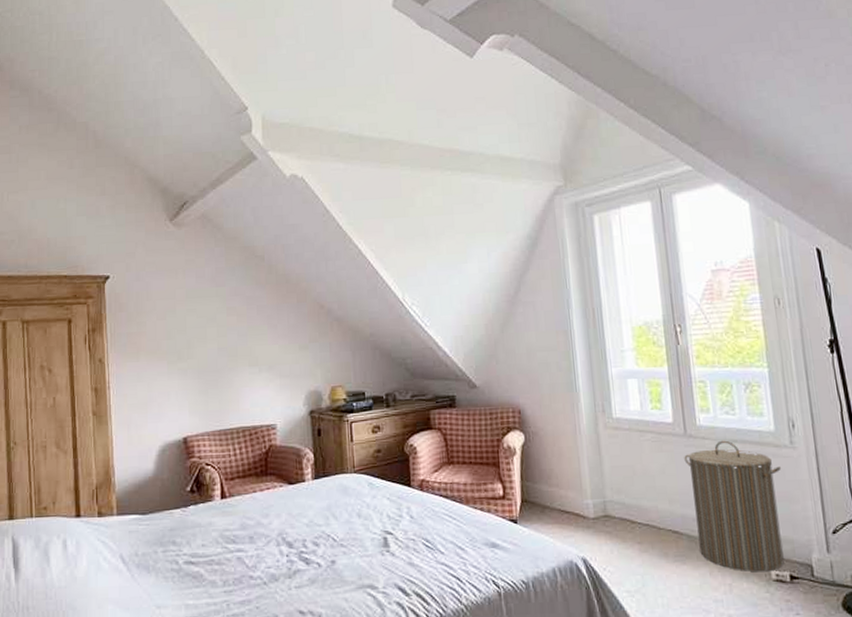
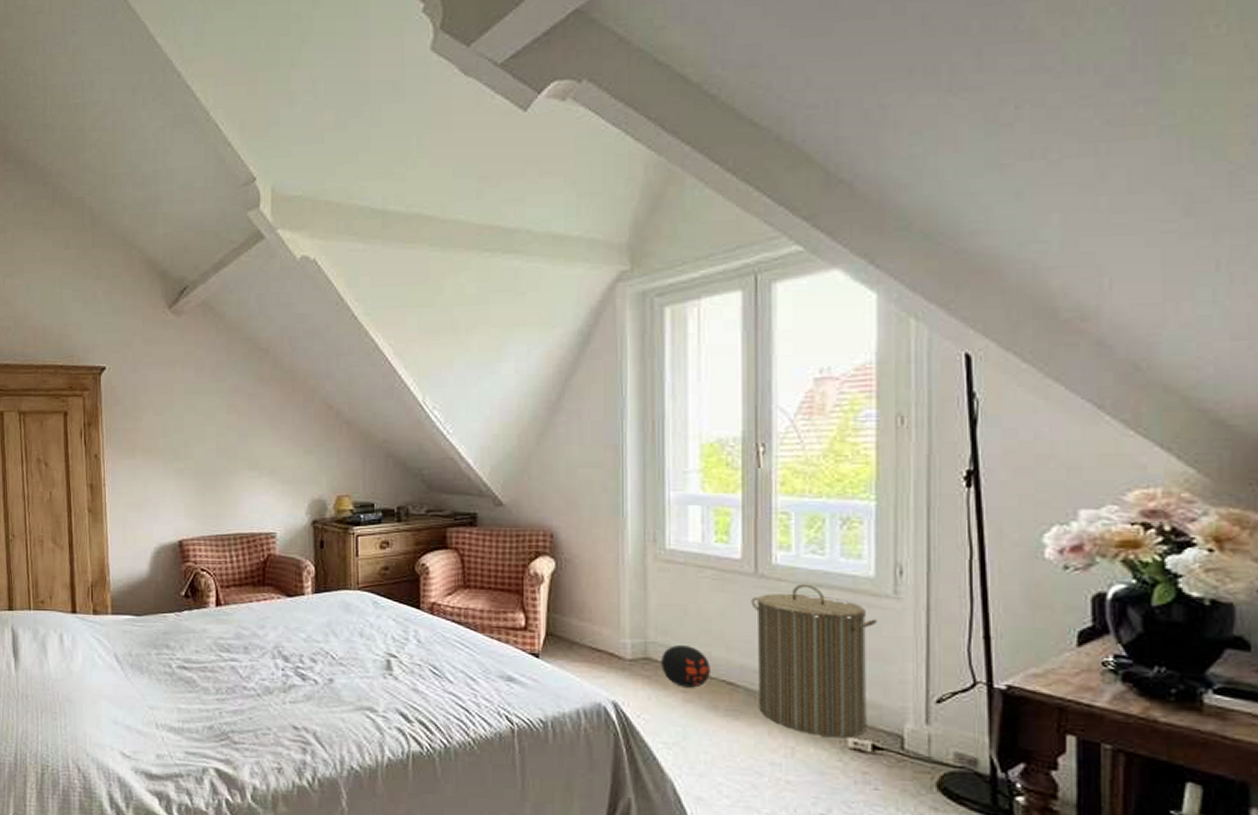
decorative ball: none [618,501,659,539] -> present [661,645,710,688]

